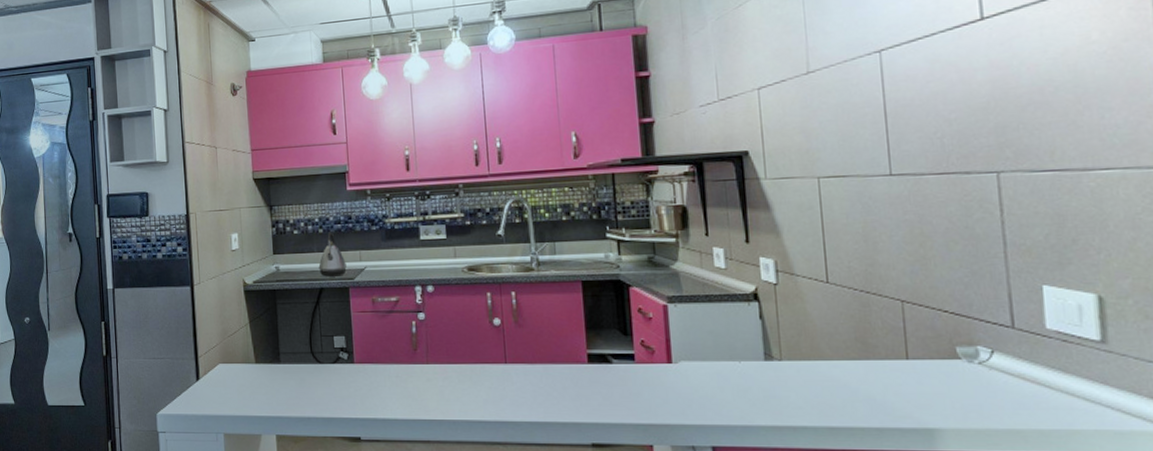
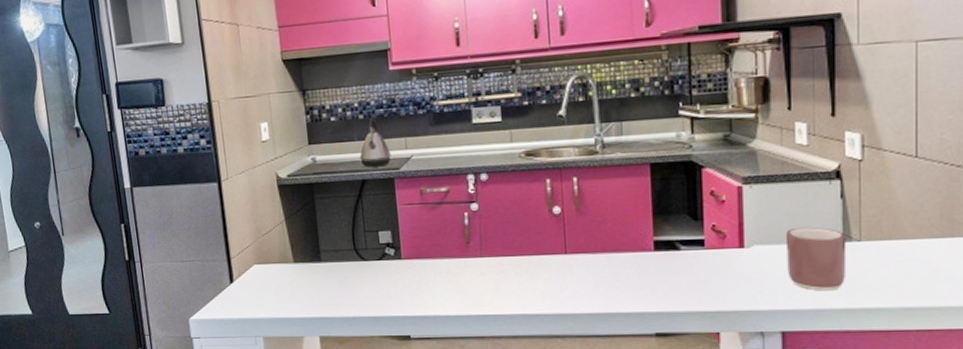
mug: none [710,345,771,408] -> present [785,226,847,291]

